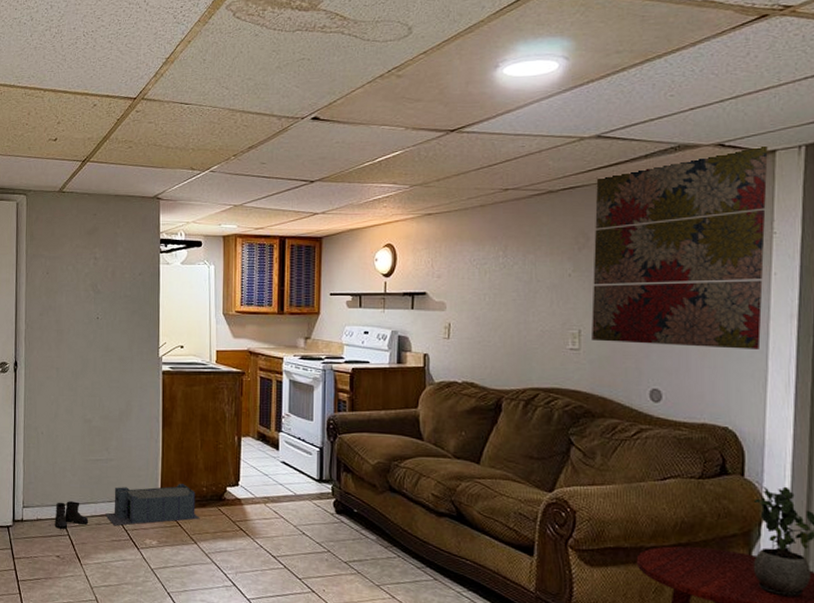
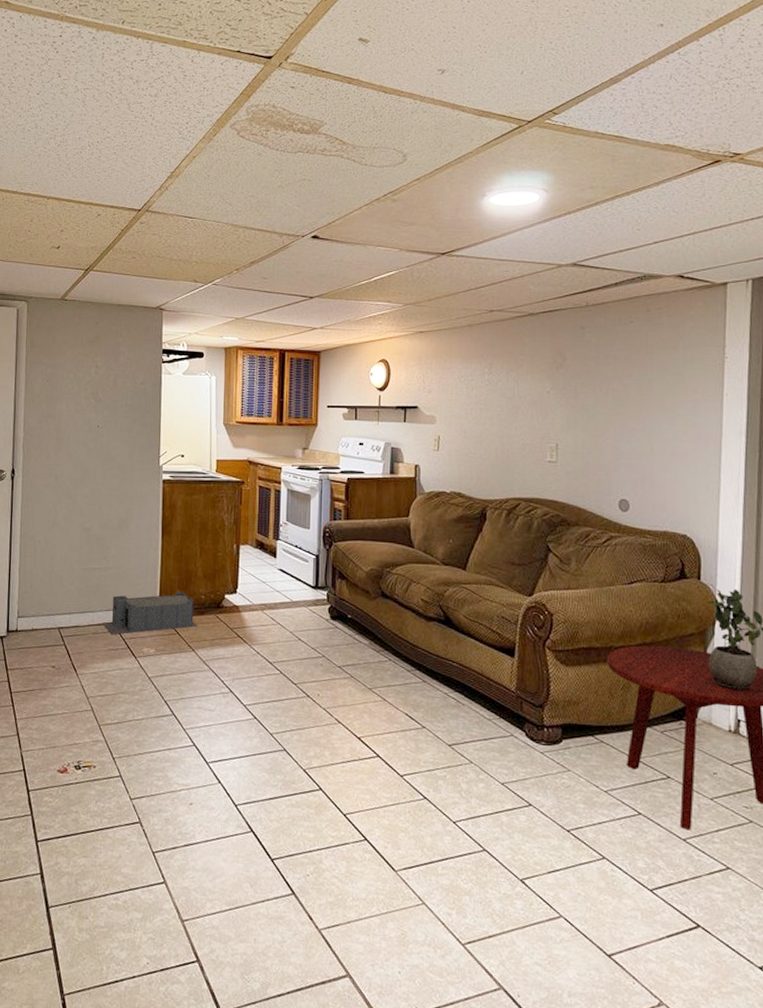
boots: present [49,501,89,529] -> none [44,610,86,639]
wall art: present [592,147,768,349] -> none [568,279,721,463]

